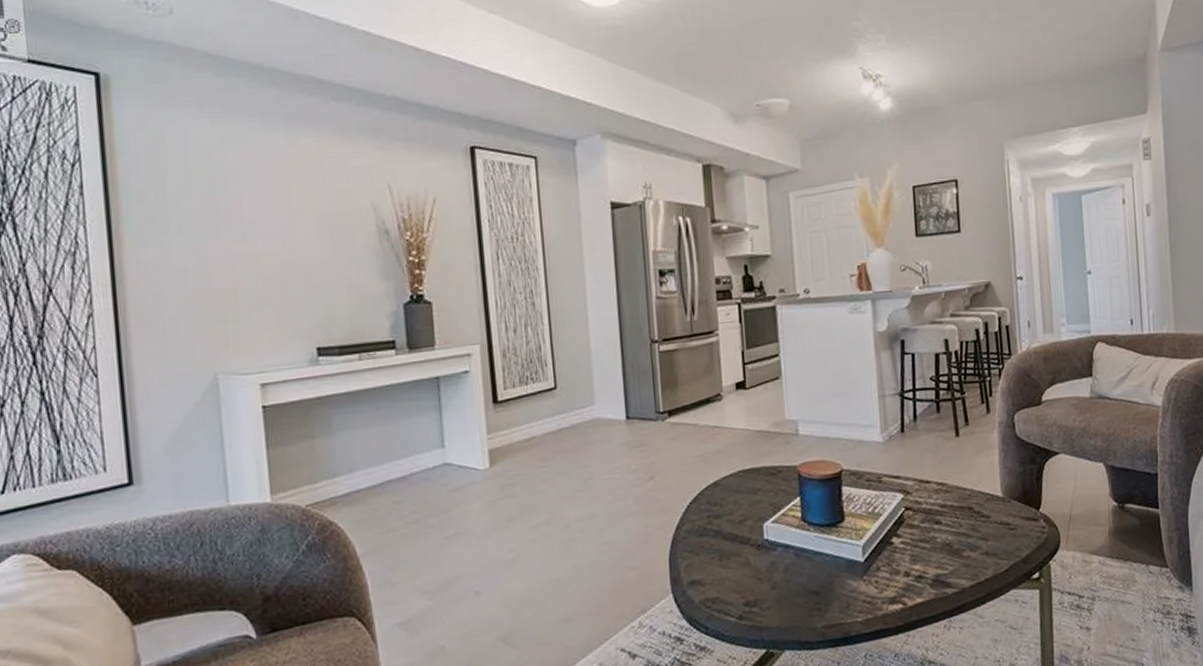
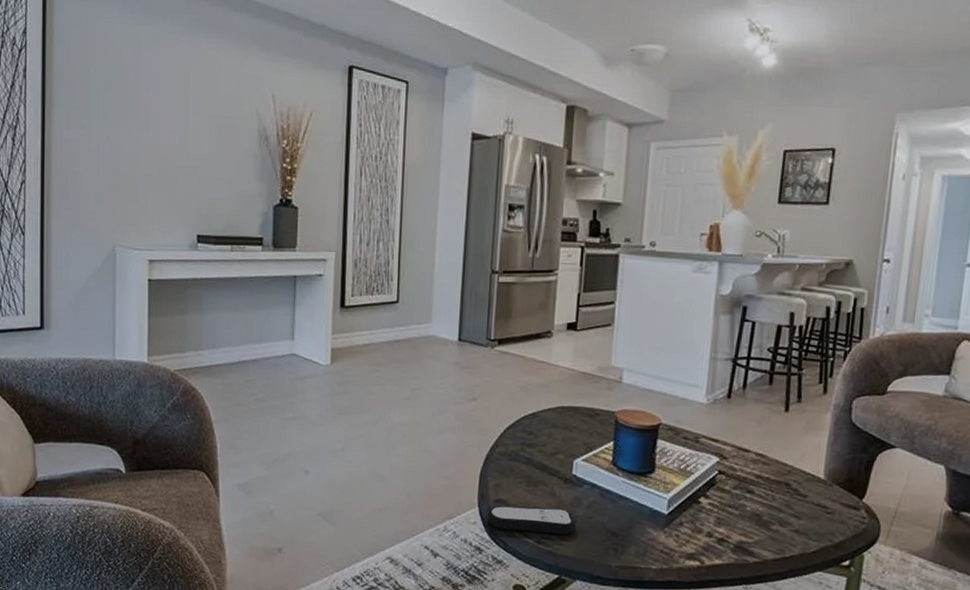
remote control: none [682,577,777,613] -> present [487,505,577,535]

